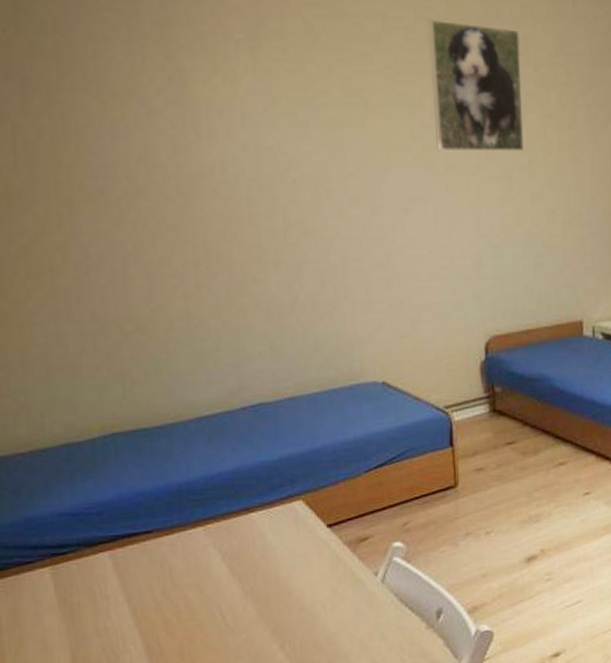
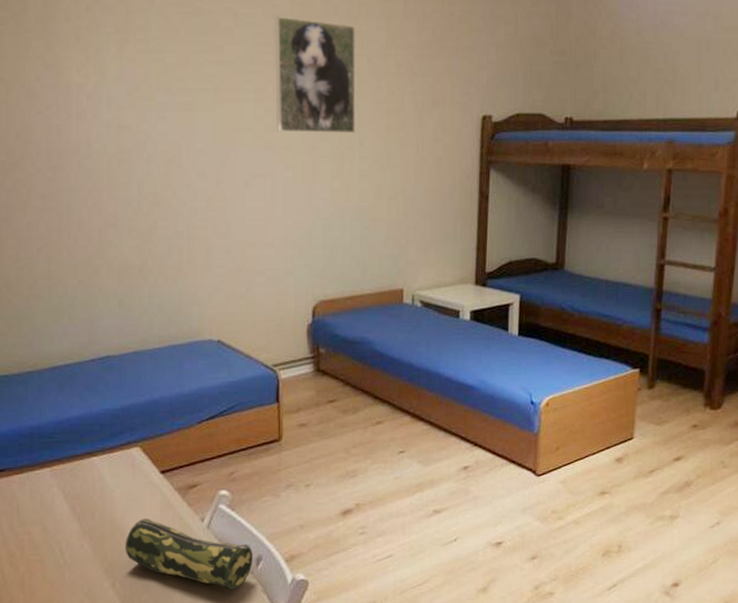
pencil case: none [292,576,433,645] -> present [125,519,253,589]

